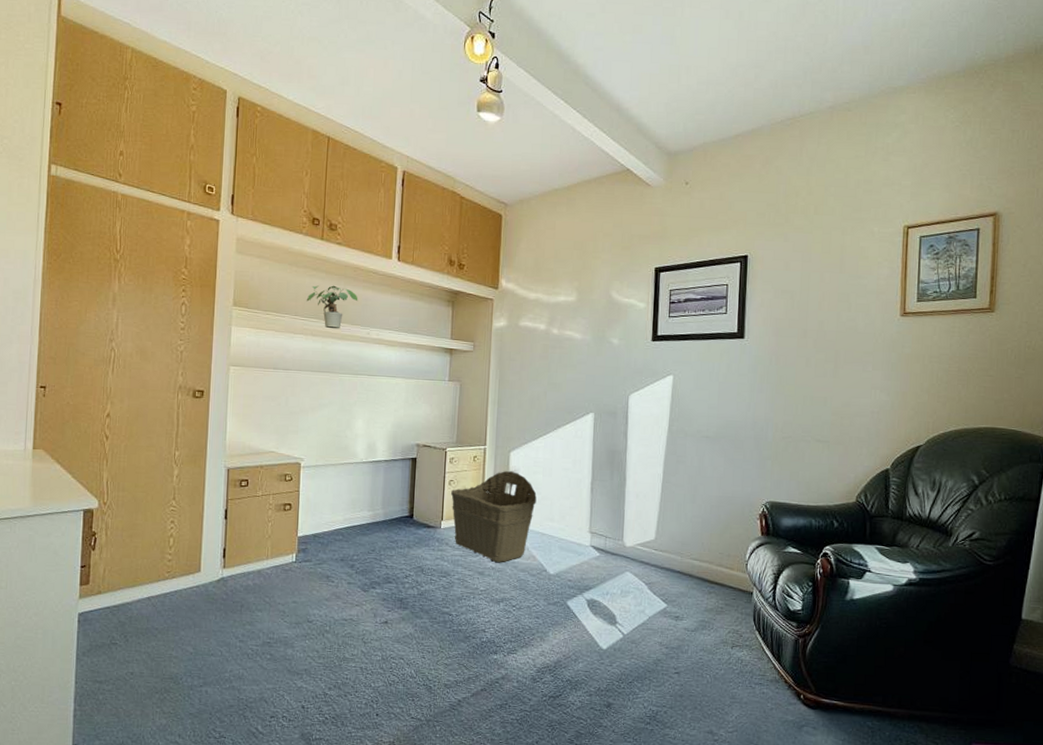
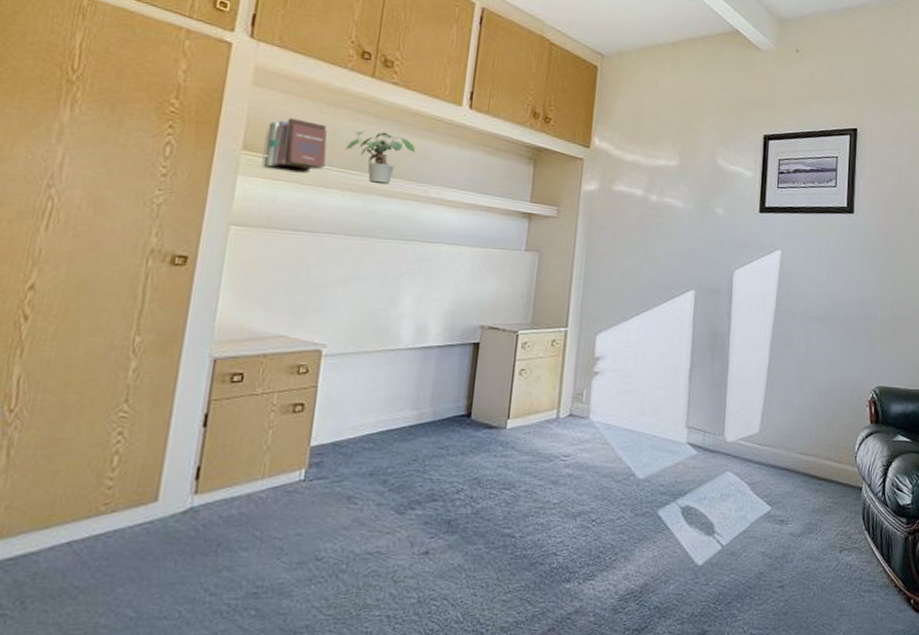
books: none [247,278,293,323] -> present [261,118,328,174]
wicker basket: present [450,471,537,562] -> none [520,357,626,467]

